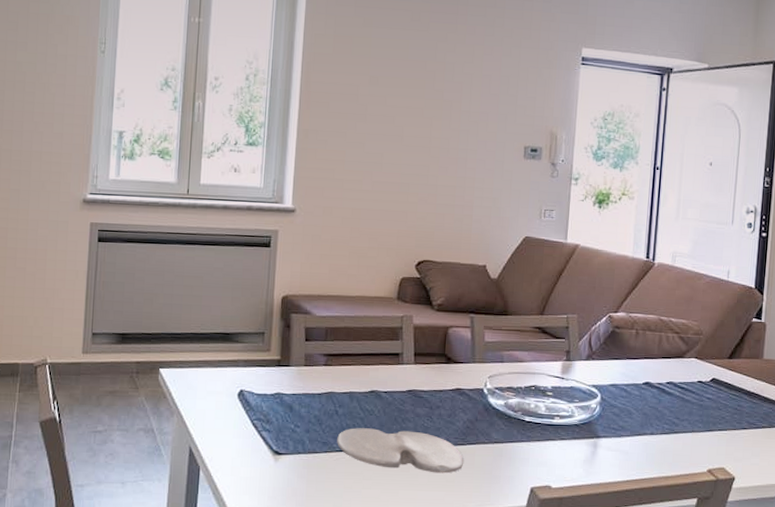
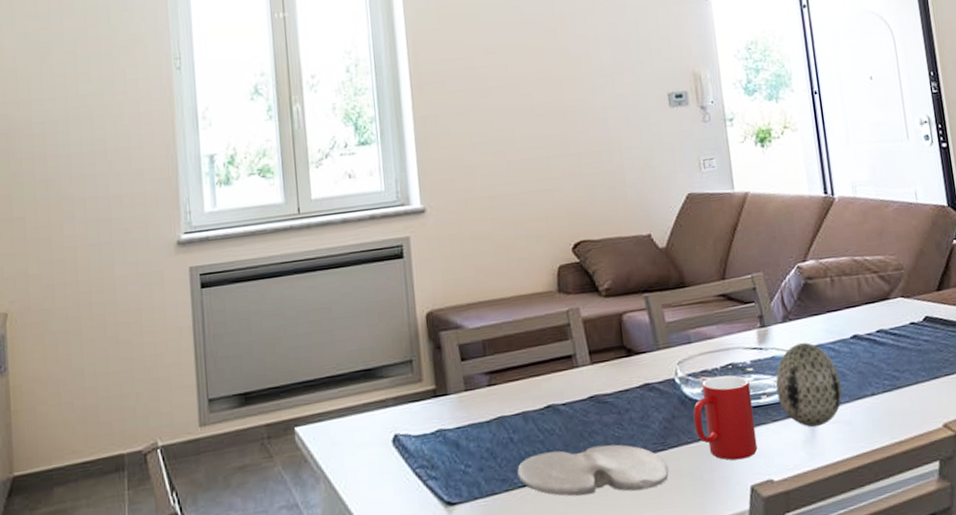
cup: none [492,393,547,465] -> present [693,375,758,460]
decorative egg: none [568,379,627,451] -> present [775,342,843,427]

